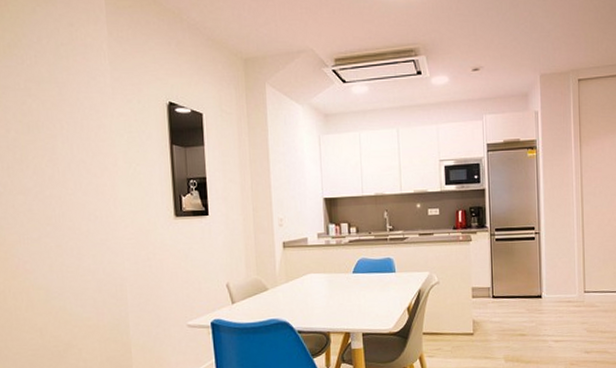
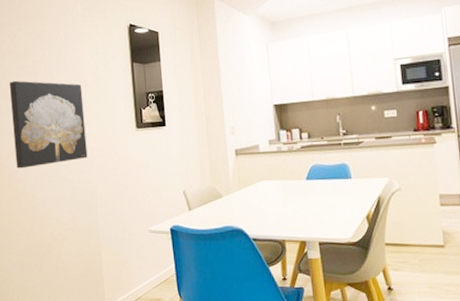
wall art: none [15,155,117,258] -> present [9,80,88,169]

